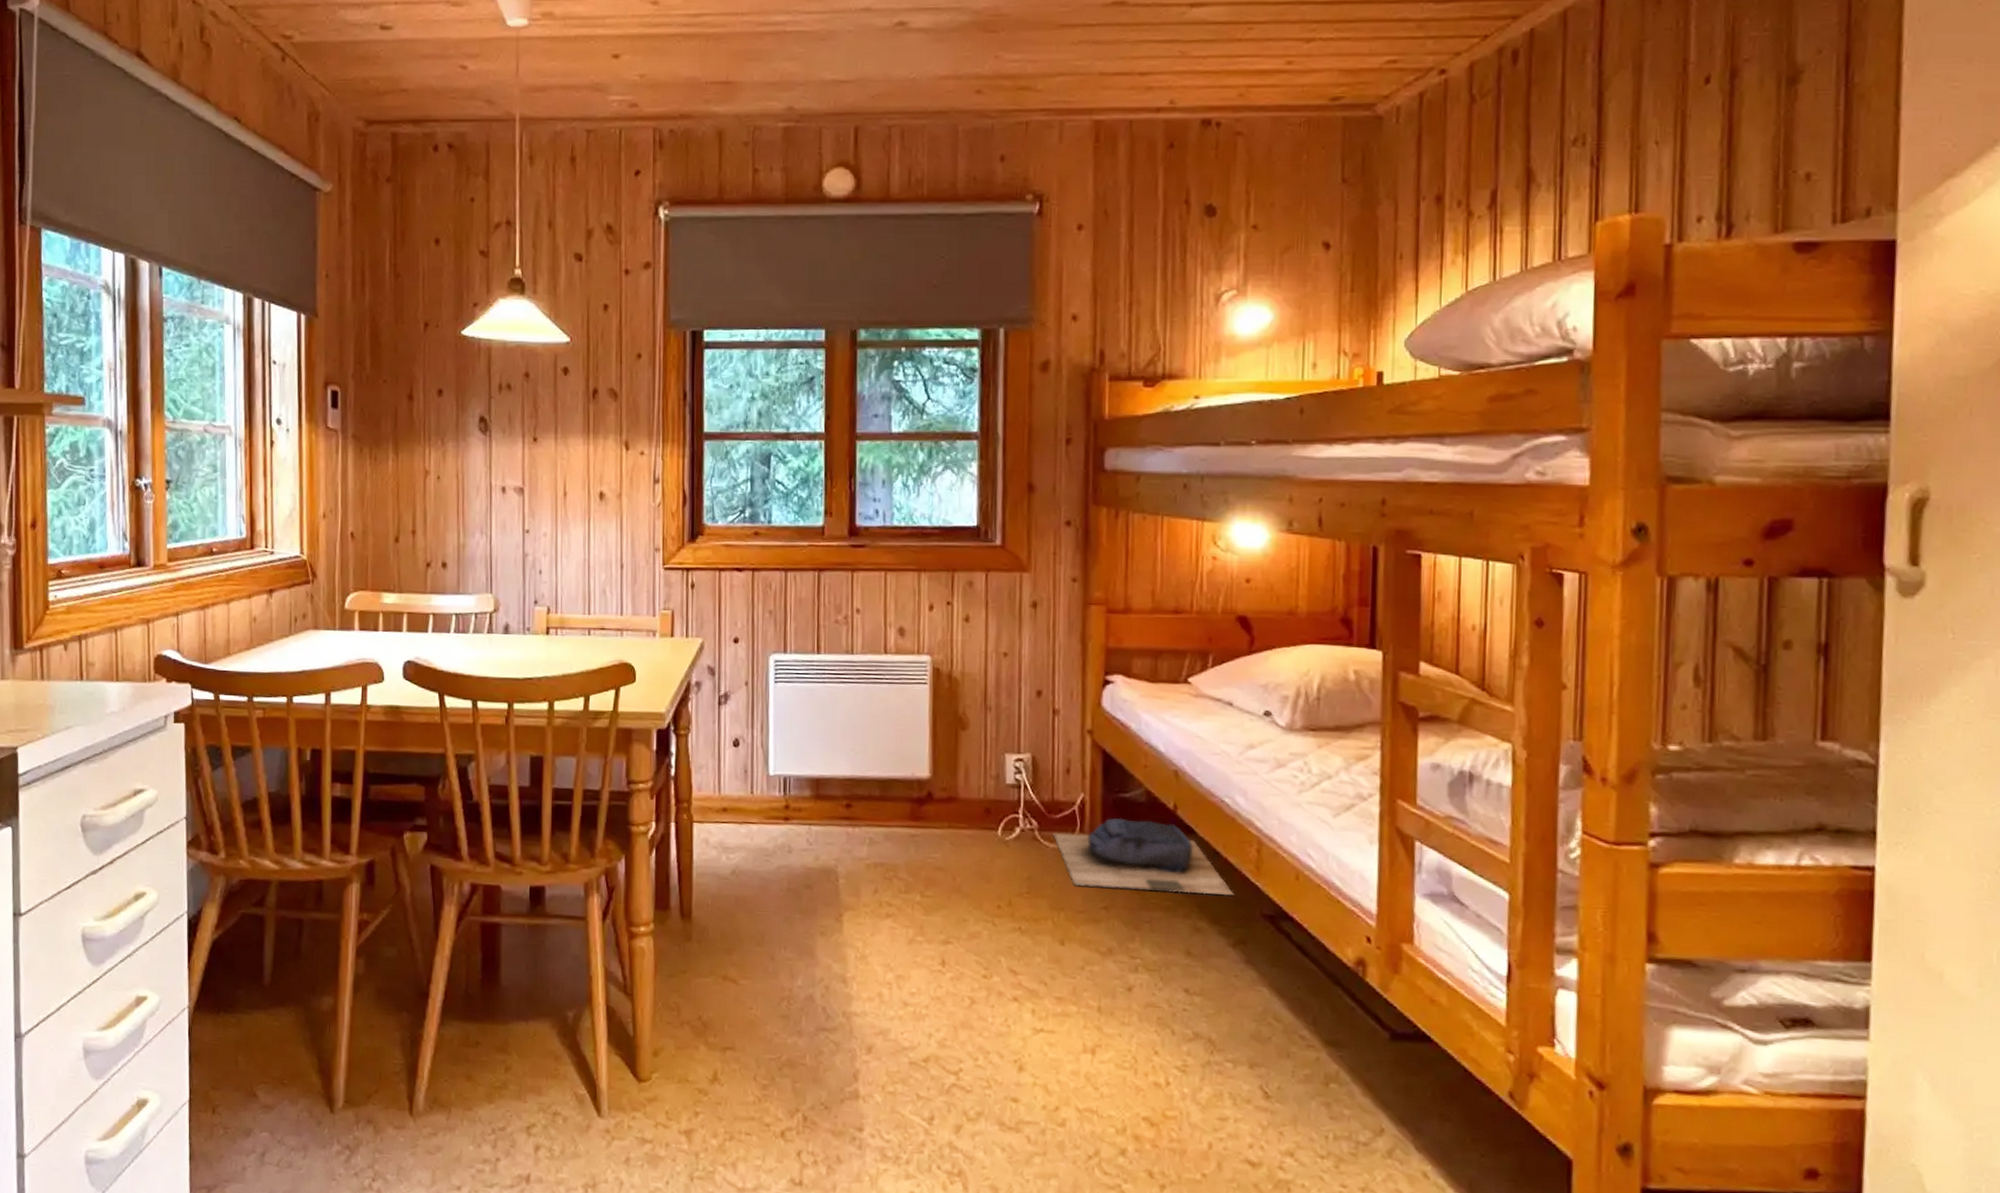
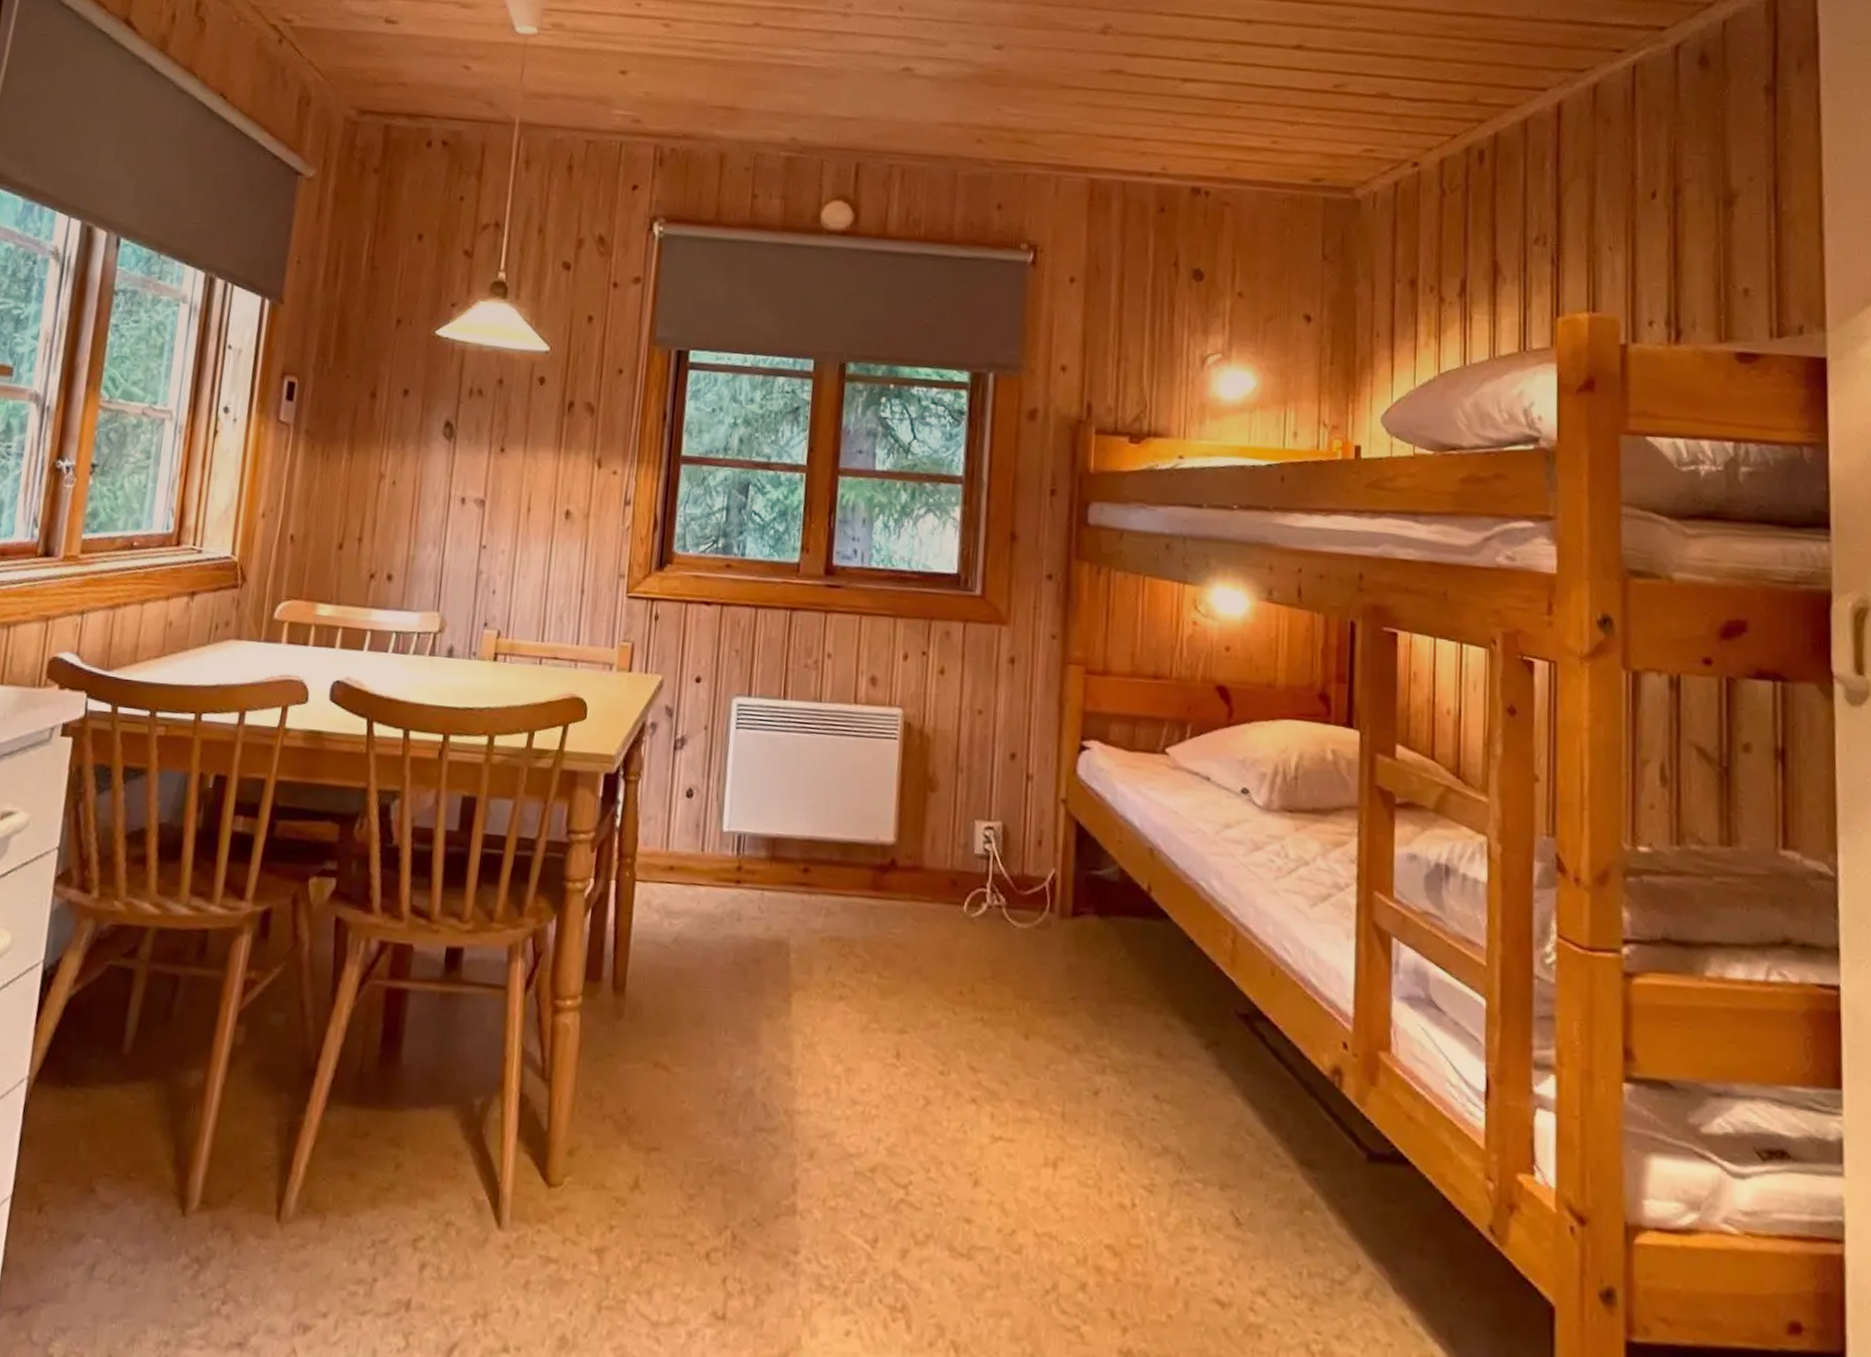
backpack: present [1053,817,1235,896] -> none [1022,897,1209,990]

